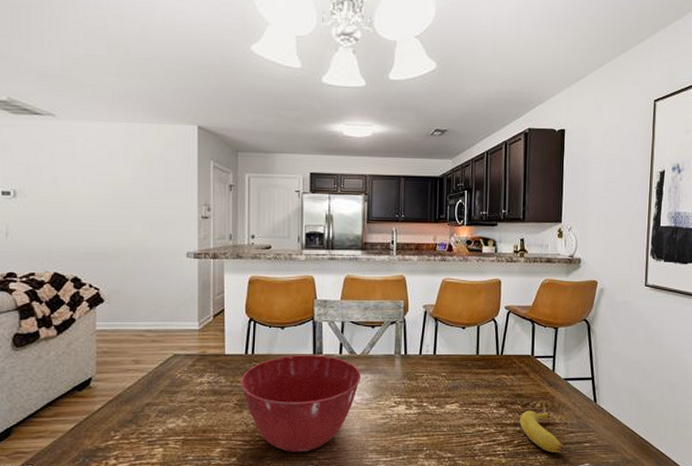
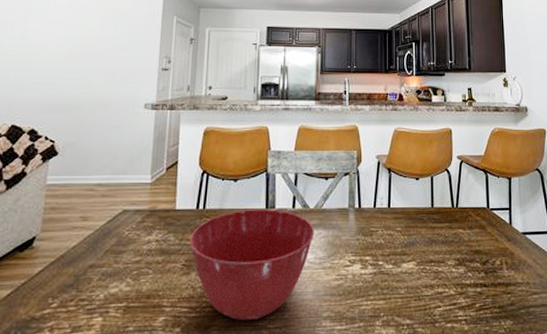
banana: present [520,410,565,453] -> none [480,268,530,318]

